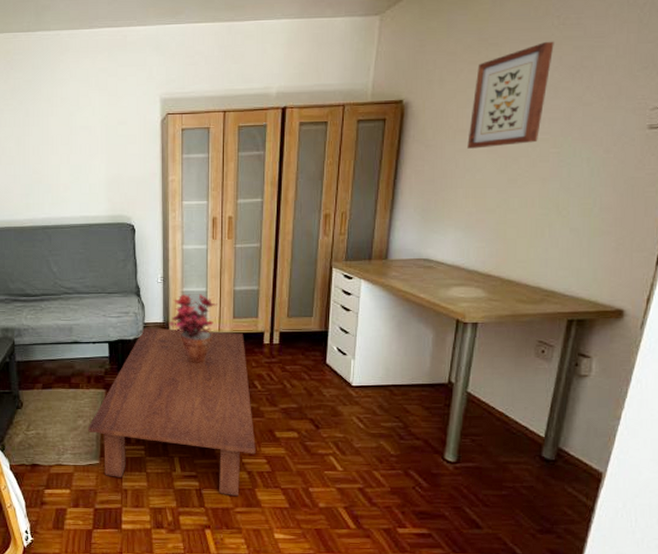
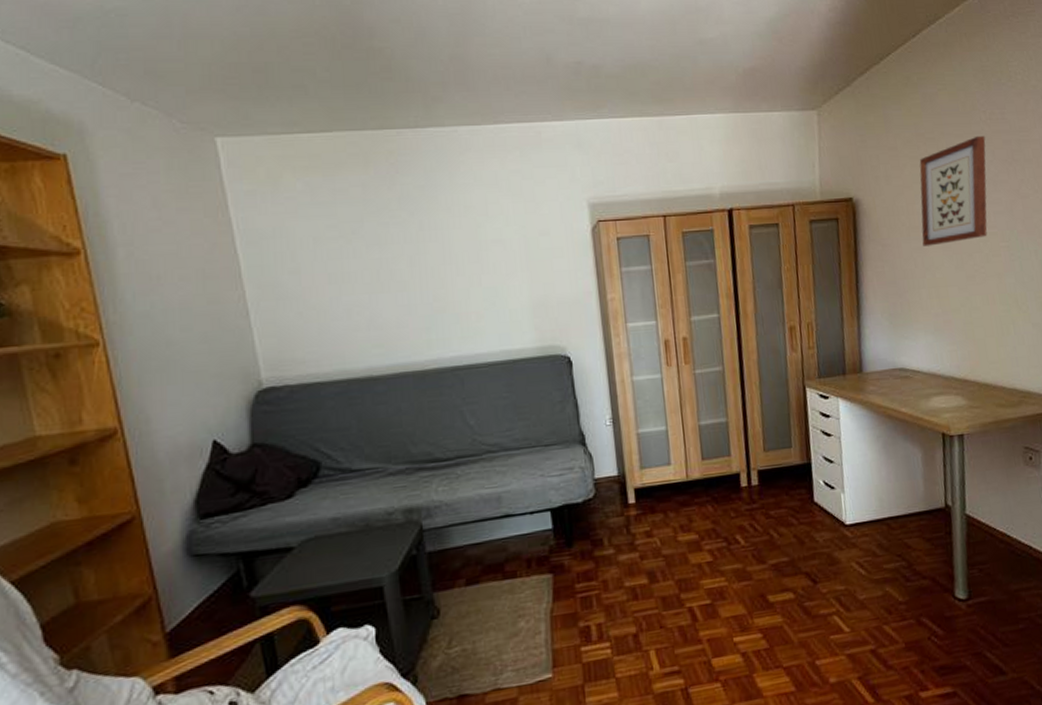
coffee table: present [88,327,256,497] -> none [533,477,748,693]
potted plant: present [169,294,217,363] -> none [625,434,682,523]

